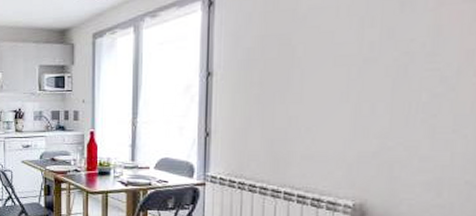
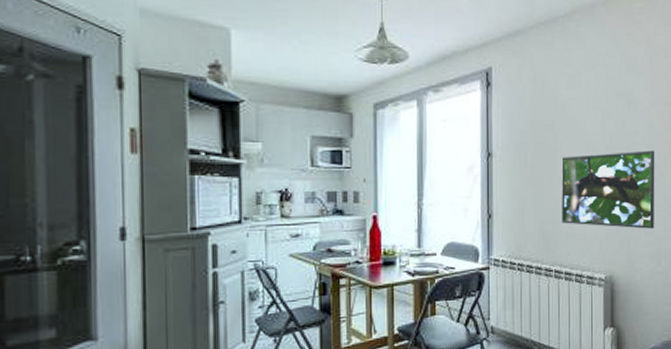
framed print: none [296,60,443,153] -> present [561,150,655,229]

